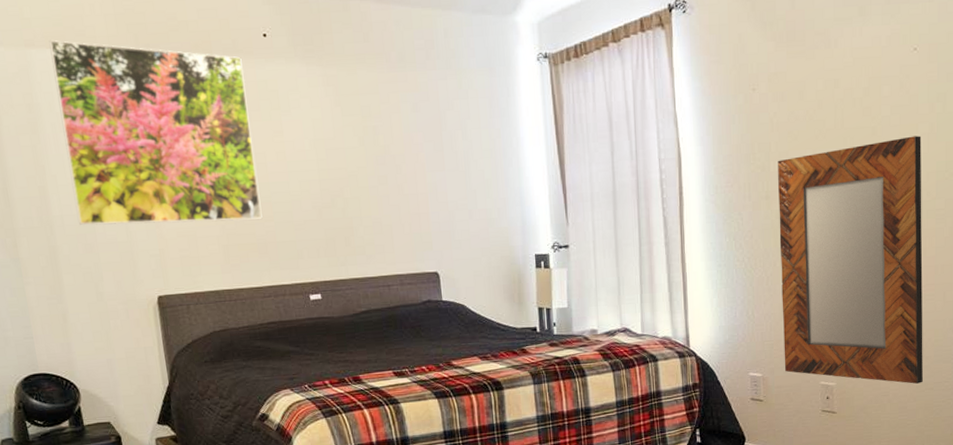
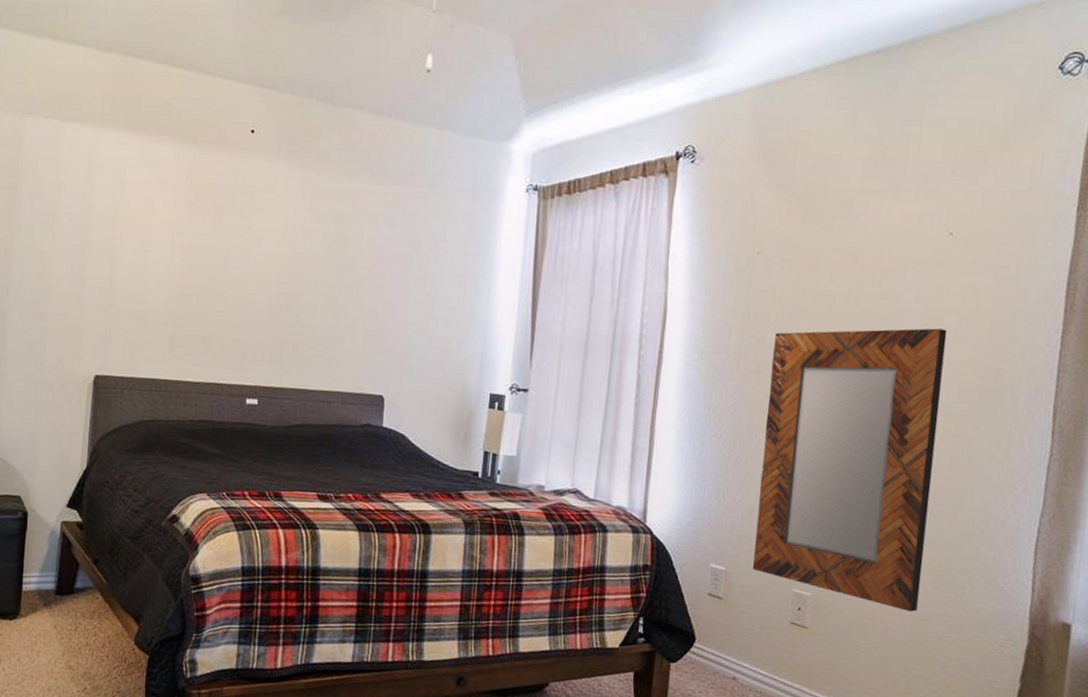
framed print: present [49,40,263,225] -> none [35,111,226,314]

